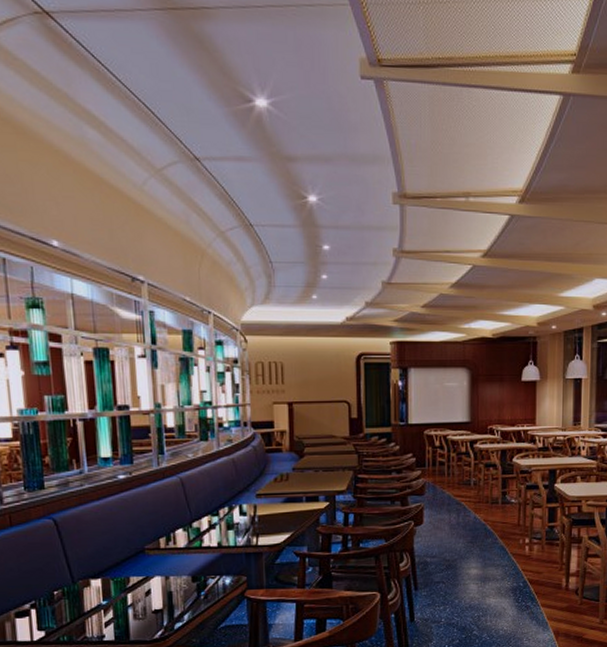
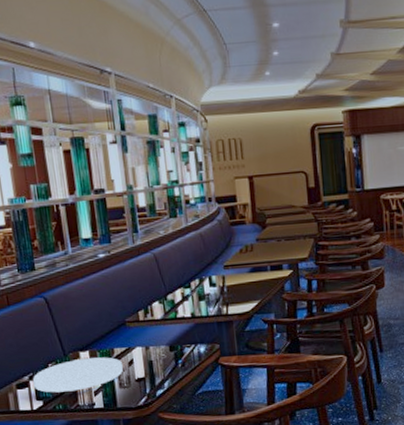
plate: none [34,586,139,623] -> present [32,357,123,393]

